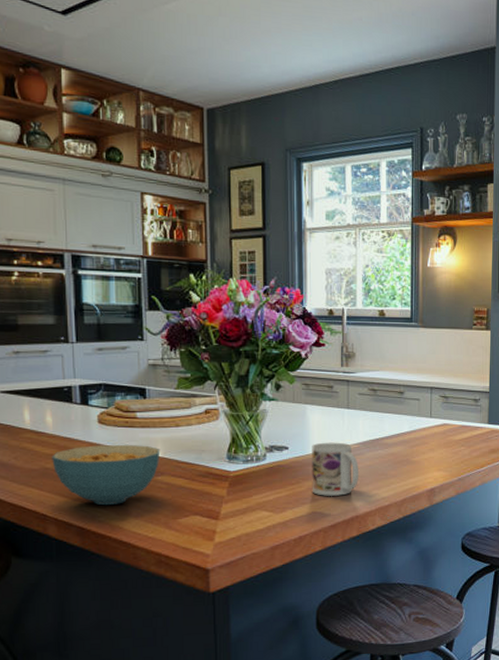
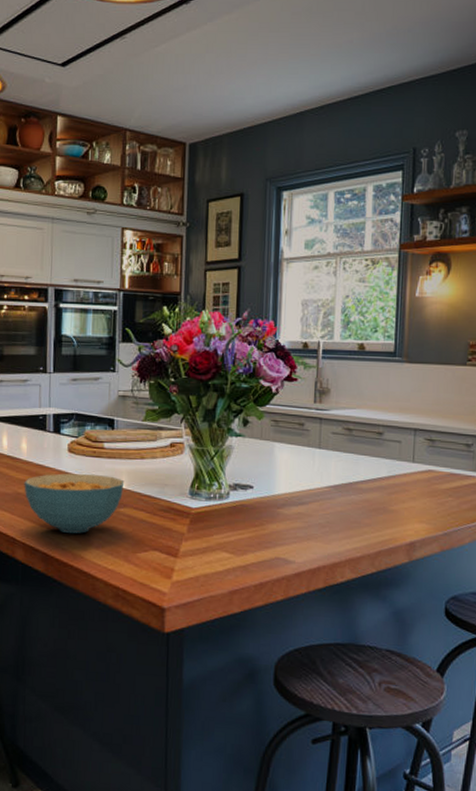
mug: present [312,442,358,496] -> none [276,483,328,542]

